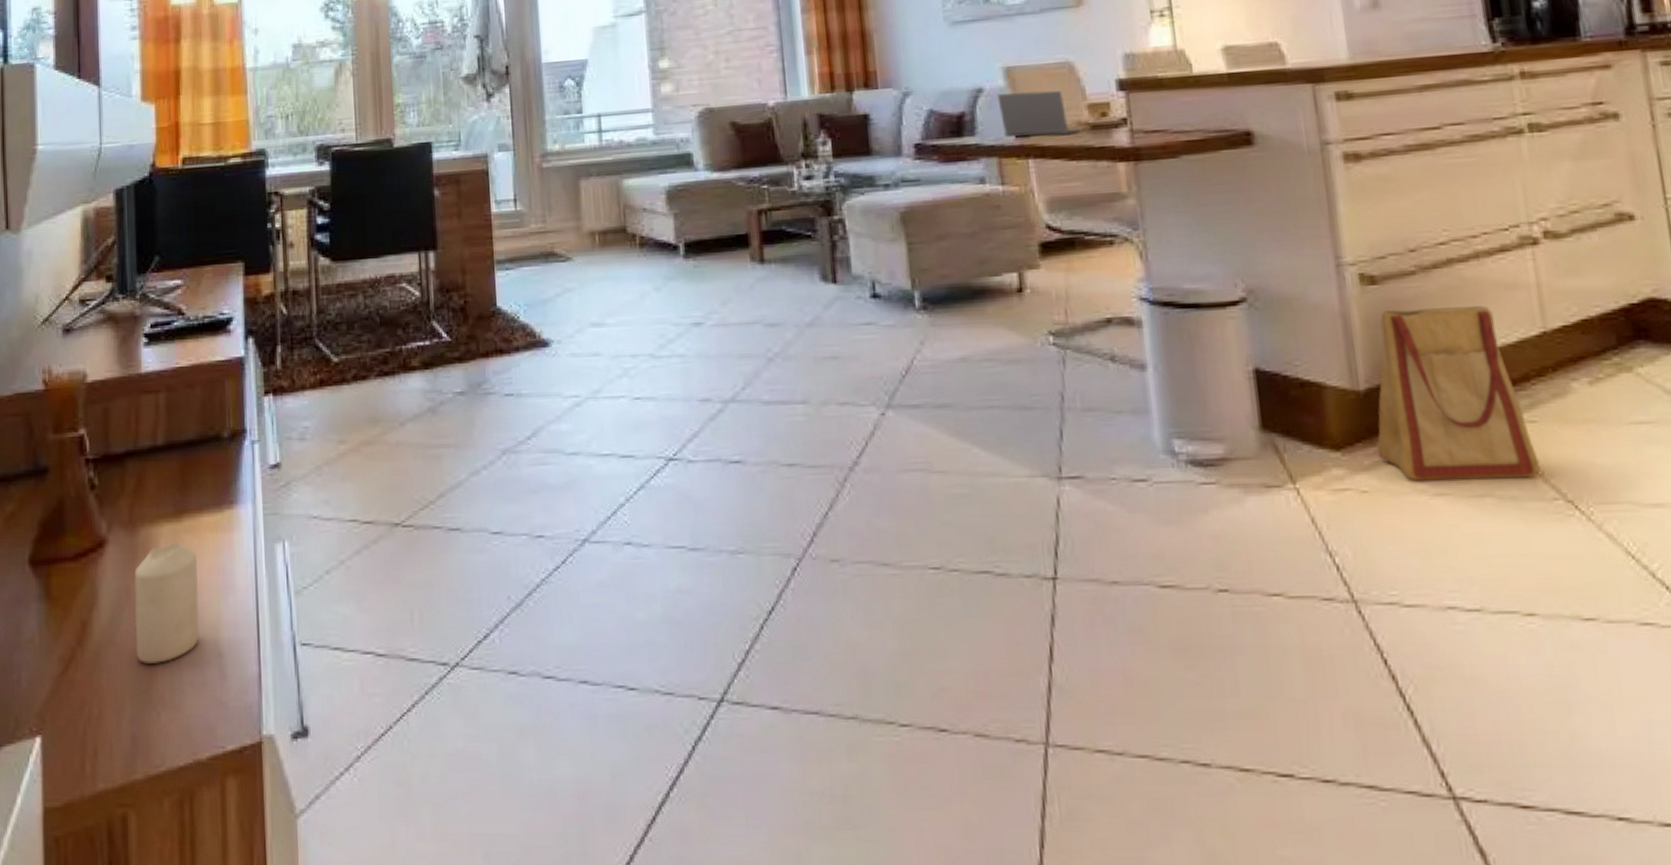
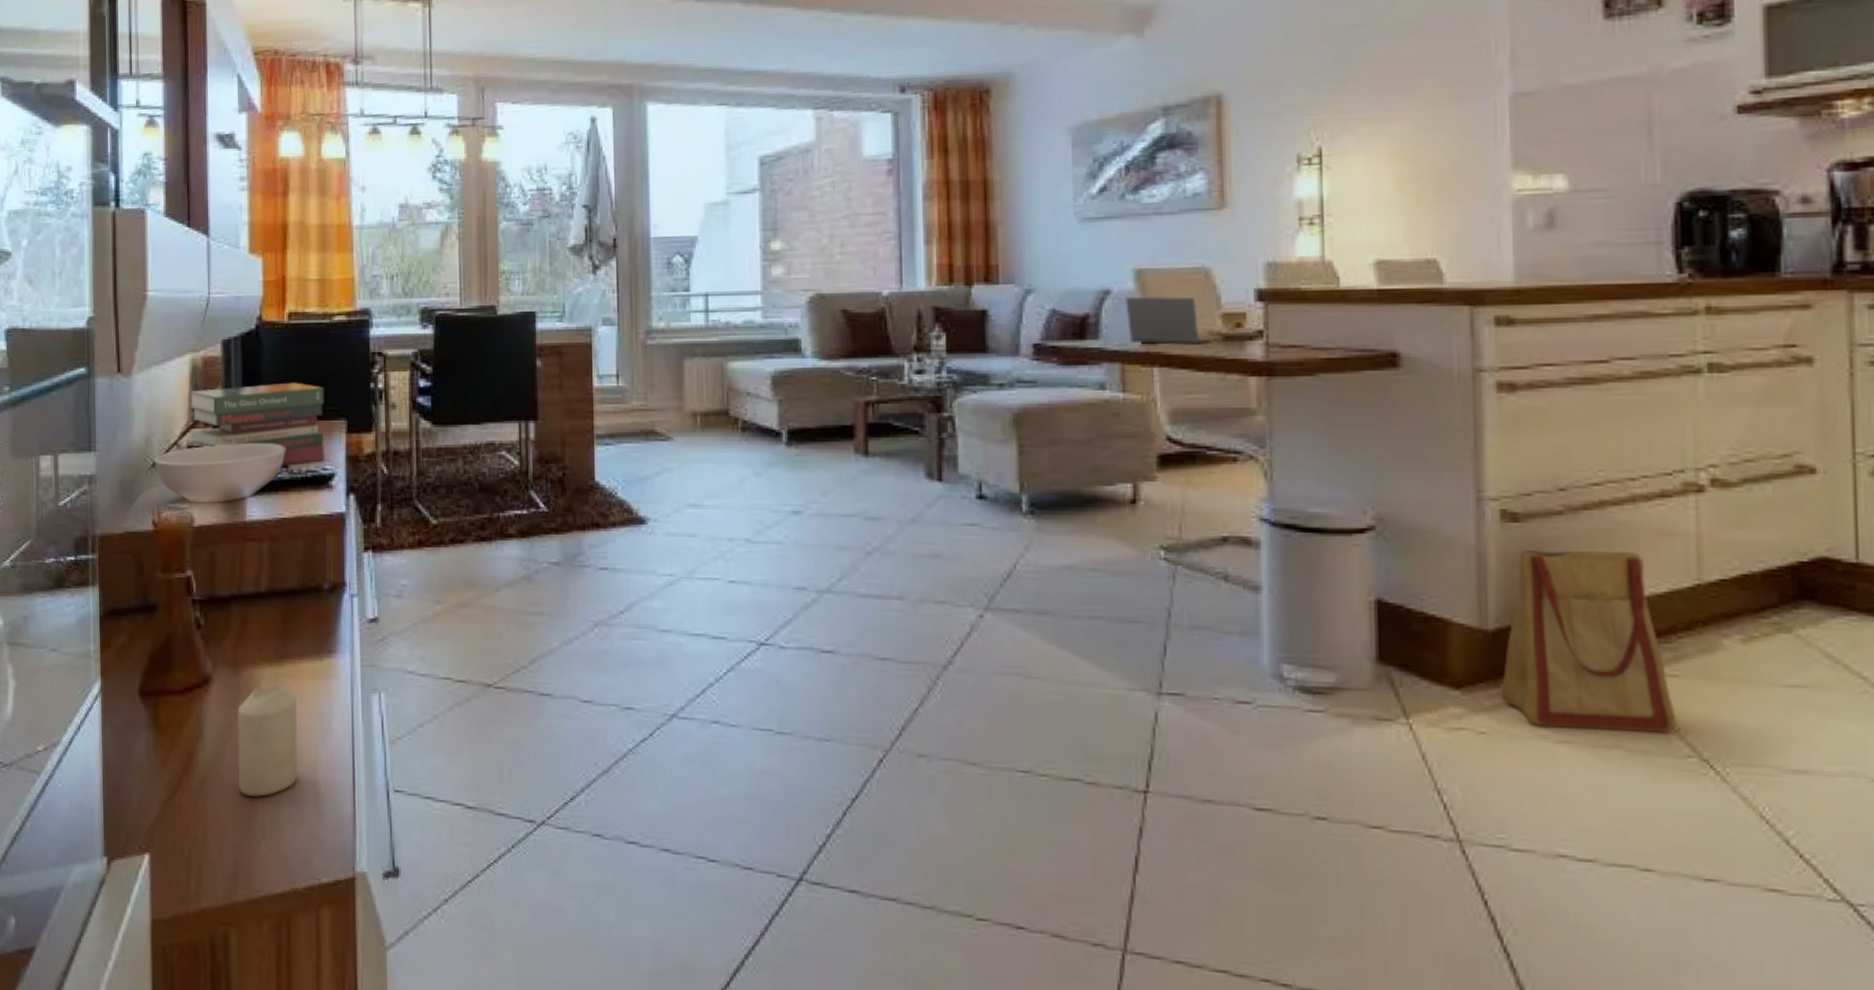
bowl: none [44,291,182,358] -> present [153,442,286,503]
books: none [77,227,222,315] -> present [185,382,325,467]

